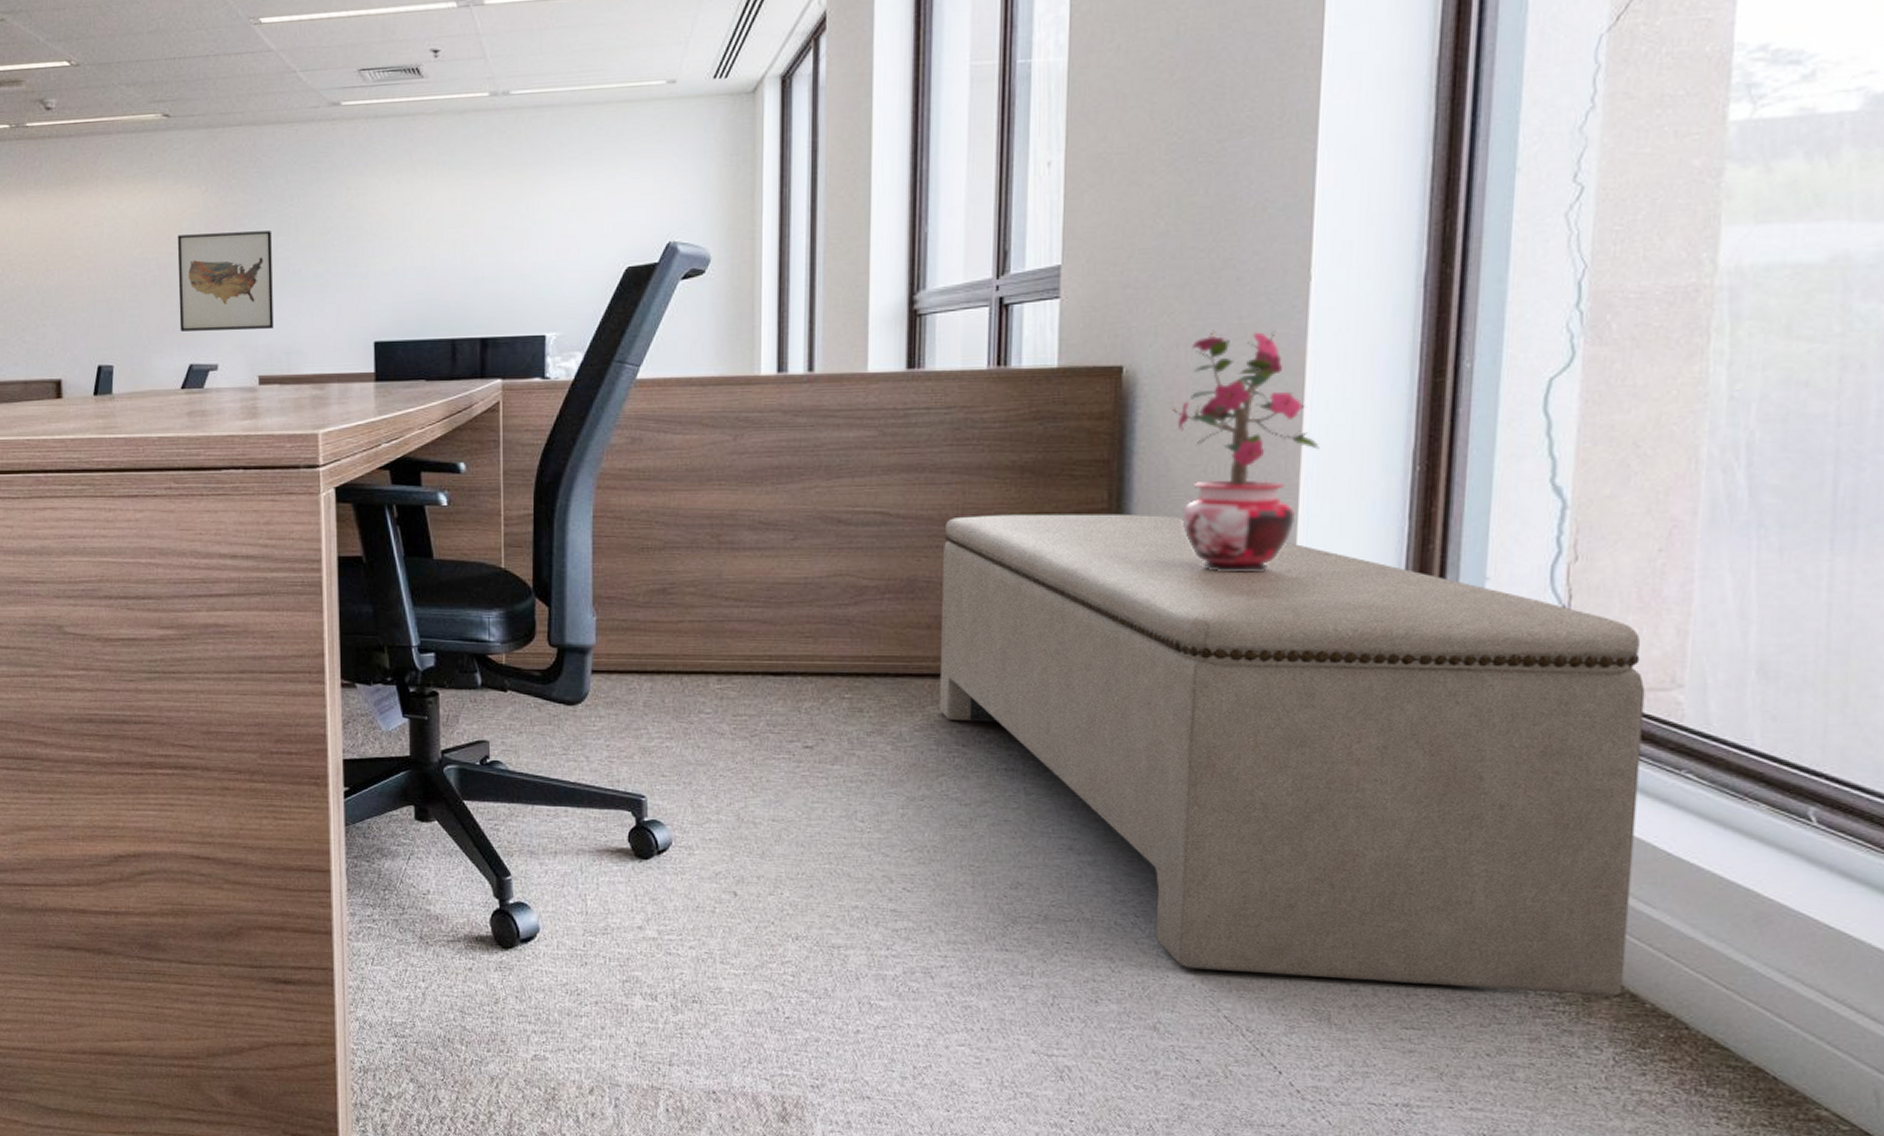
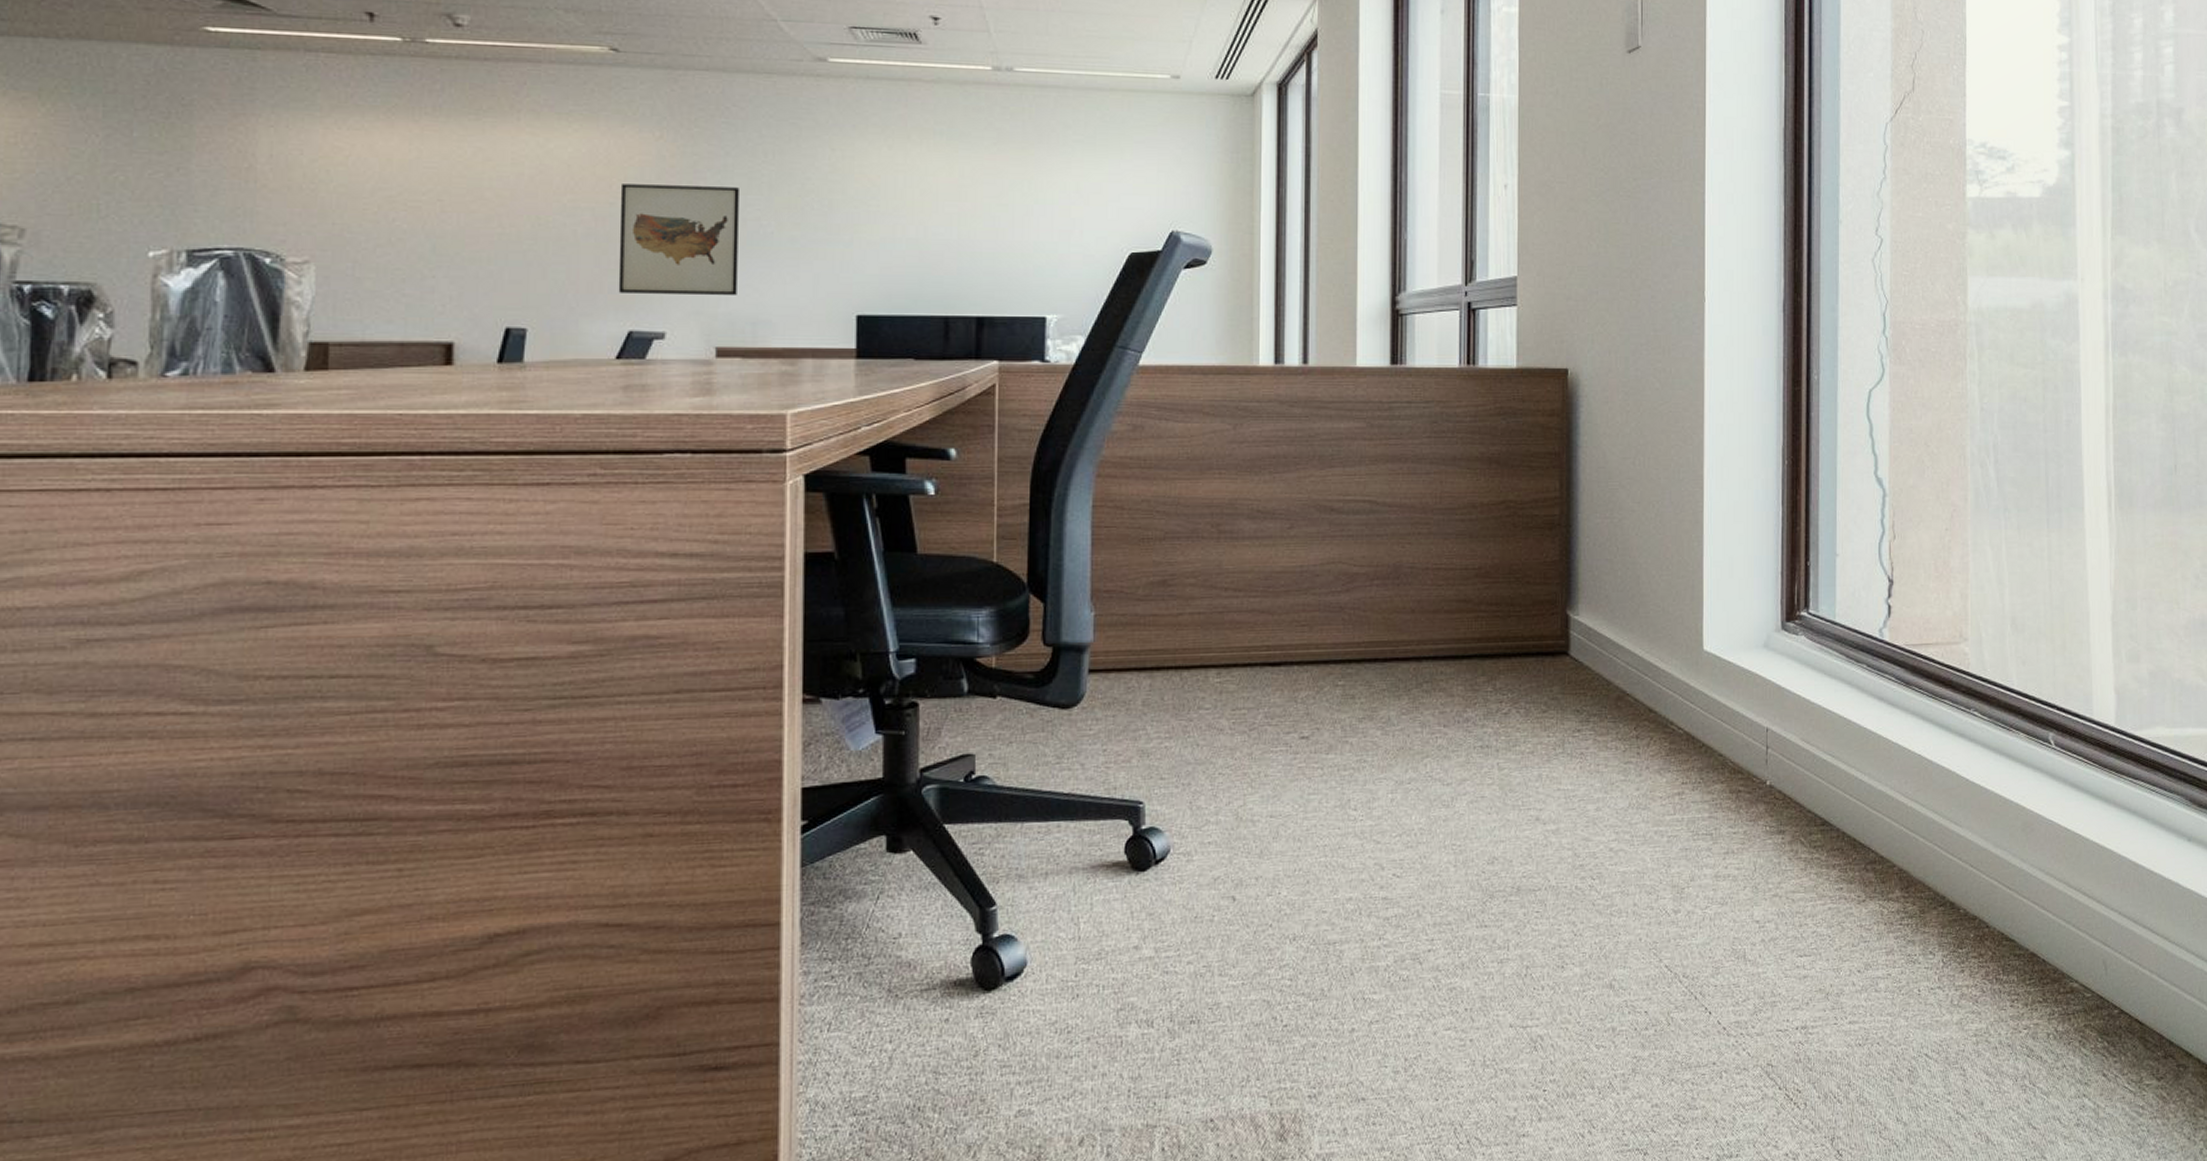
bench: present [940,514,1645,997] -> none [1424,501,1945,924]
potted plant: present [1172,330,1320,572] -> none [1607,340,1717,554]

